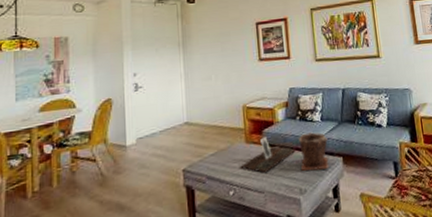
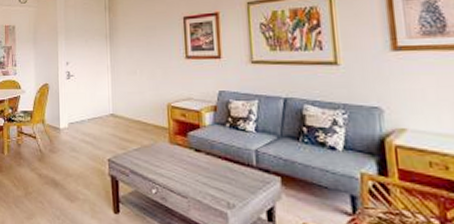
decorative tray: present [240,137,296,173] -> none [163,140,224,178]
plant pot: present [299,132,329,171] -> none [228,143,264,187]

